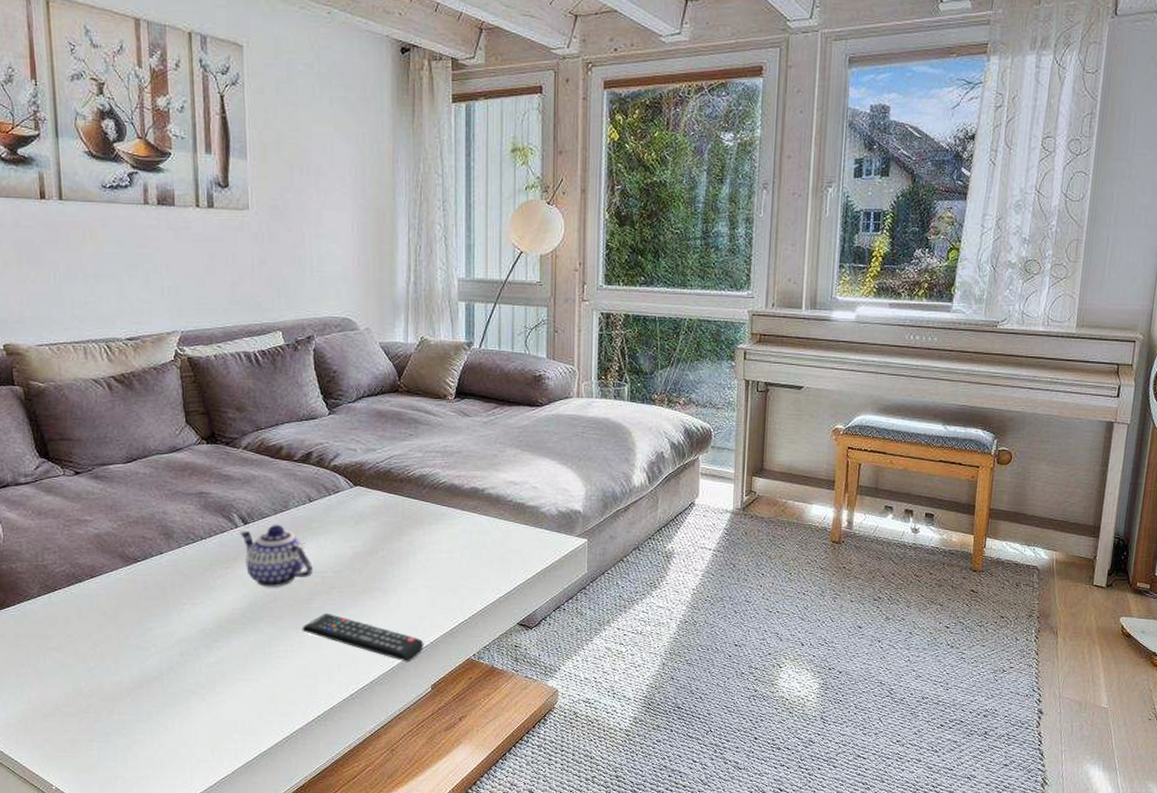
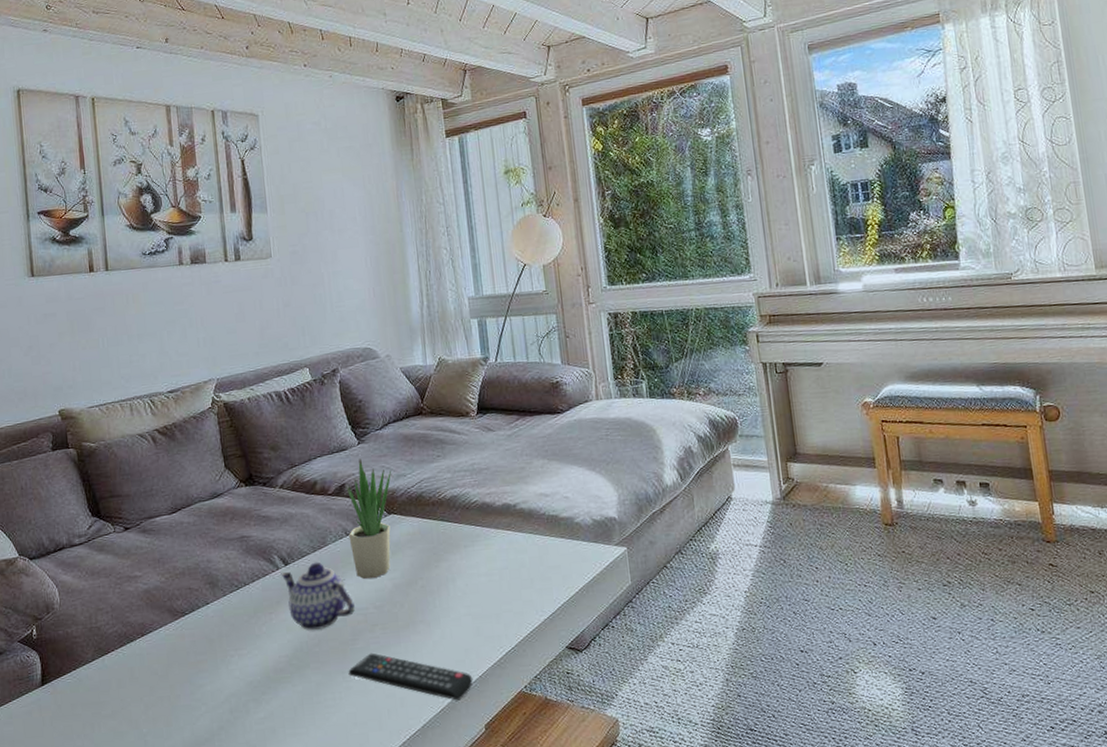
potted plant: none [312,429,362,544] -> present [346,458,392,579]

